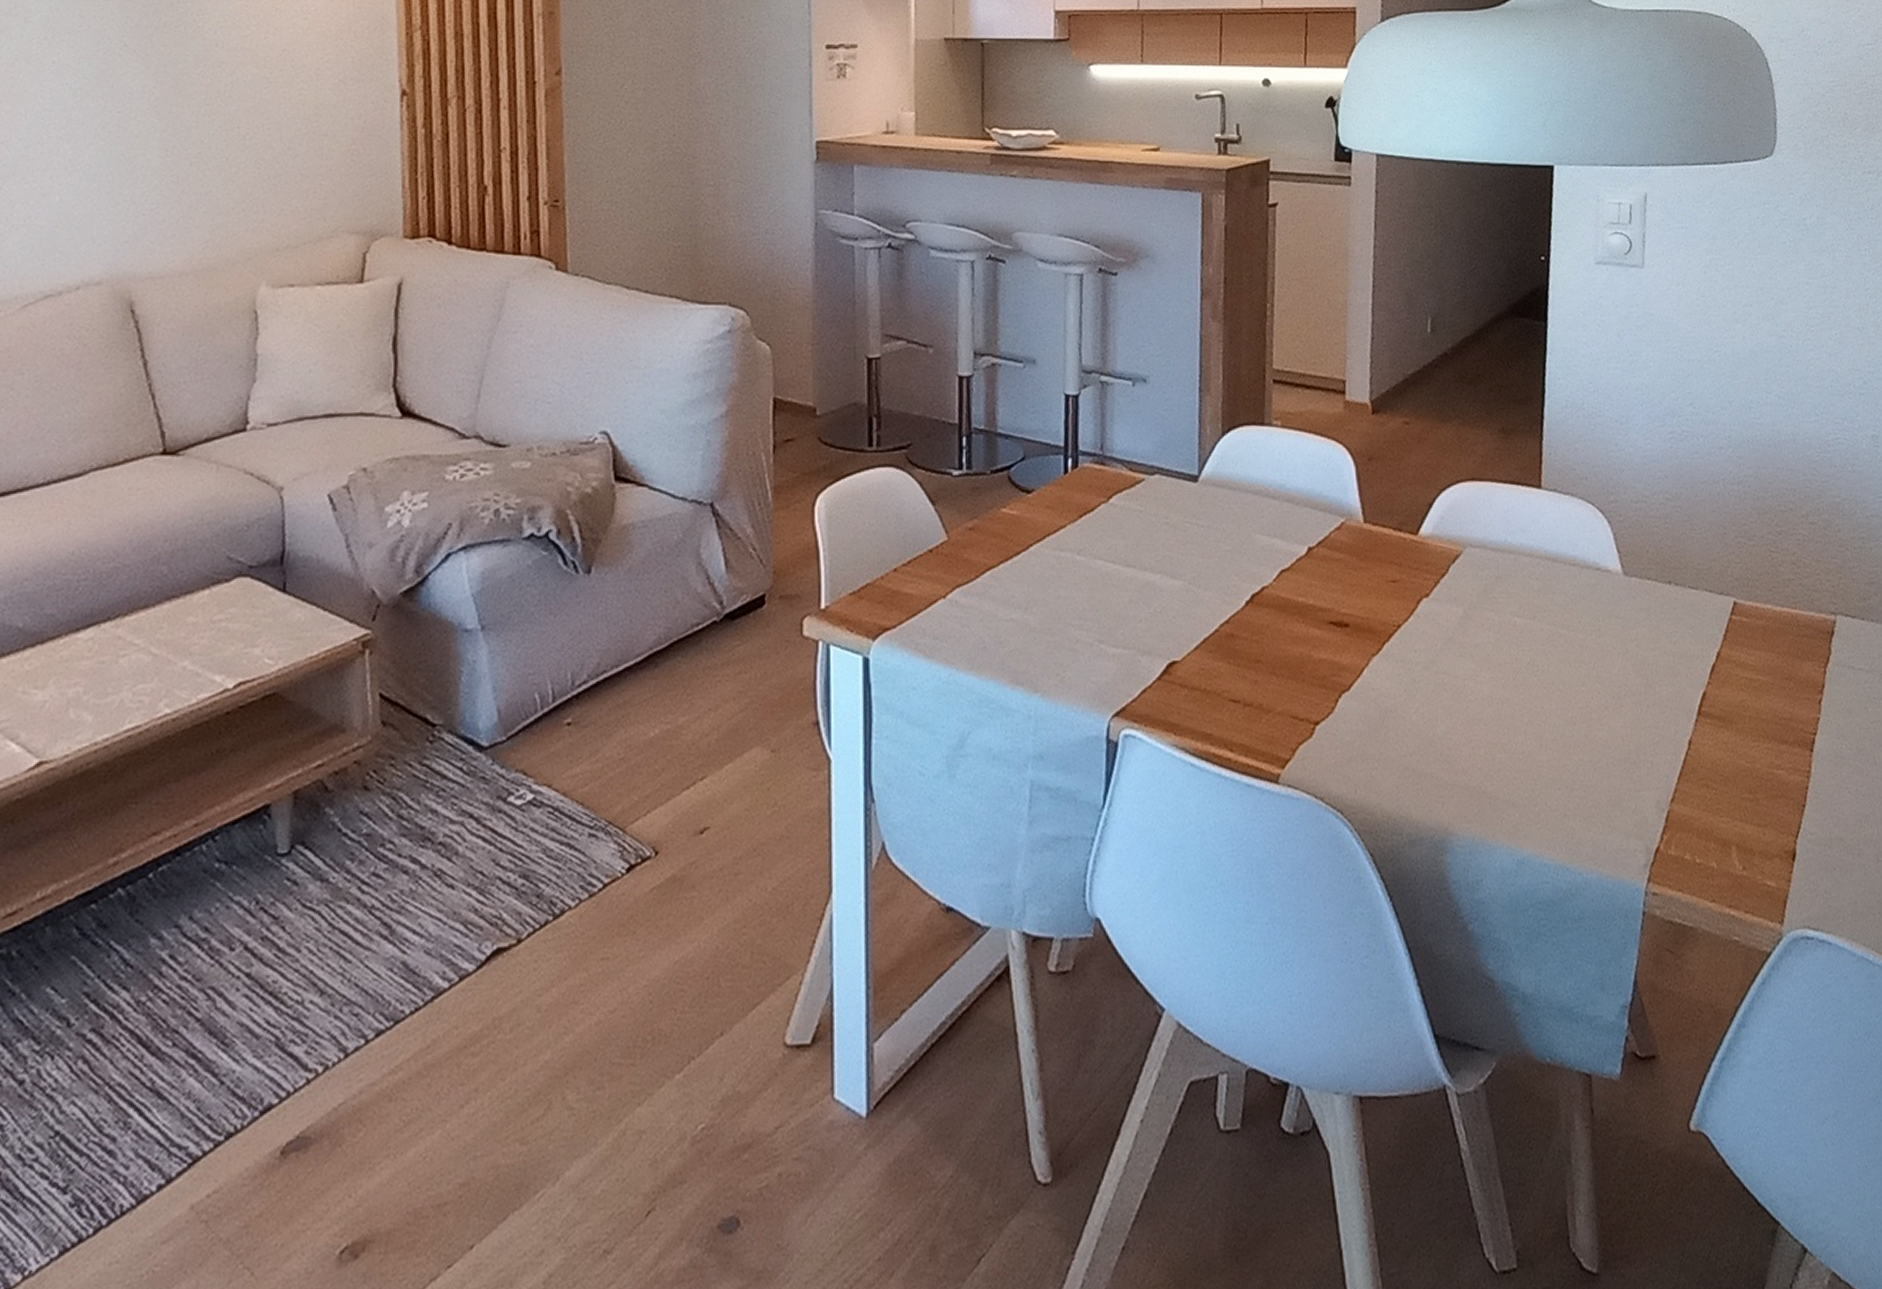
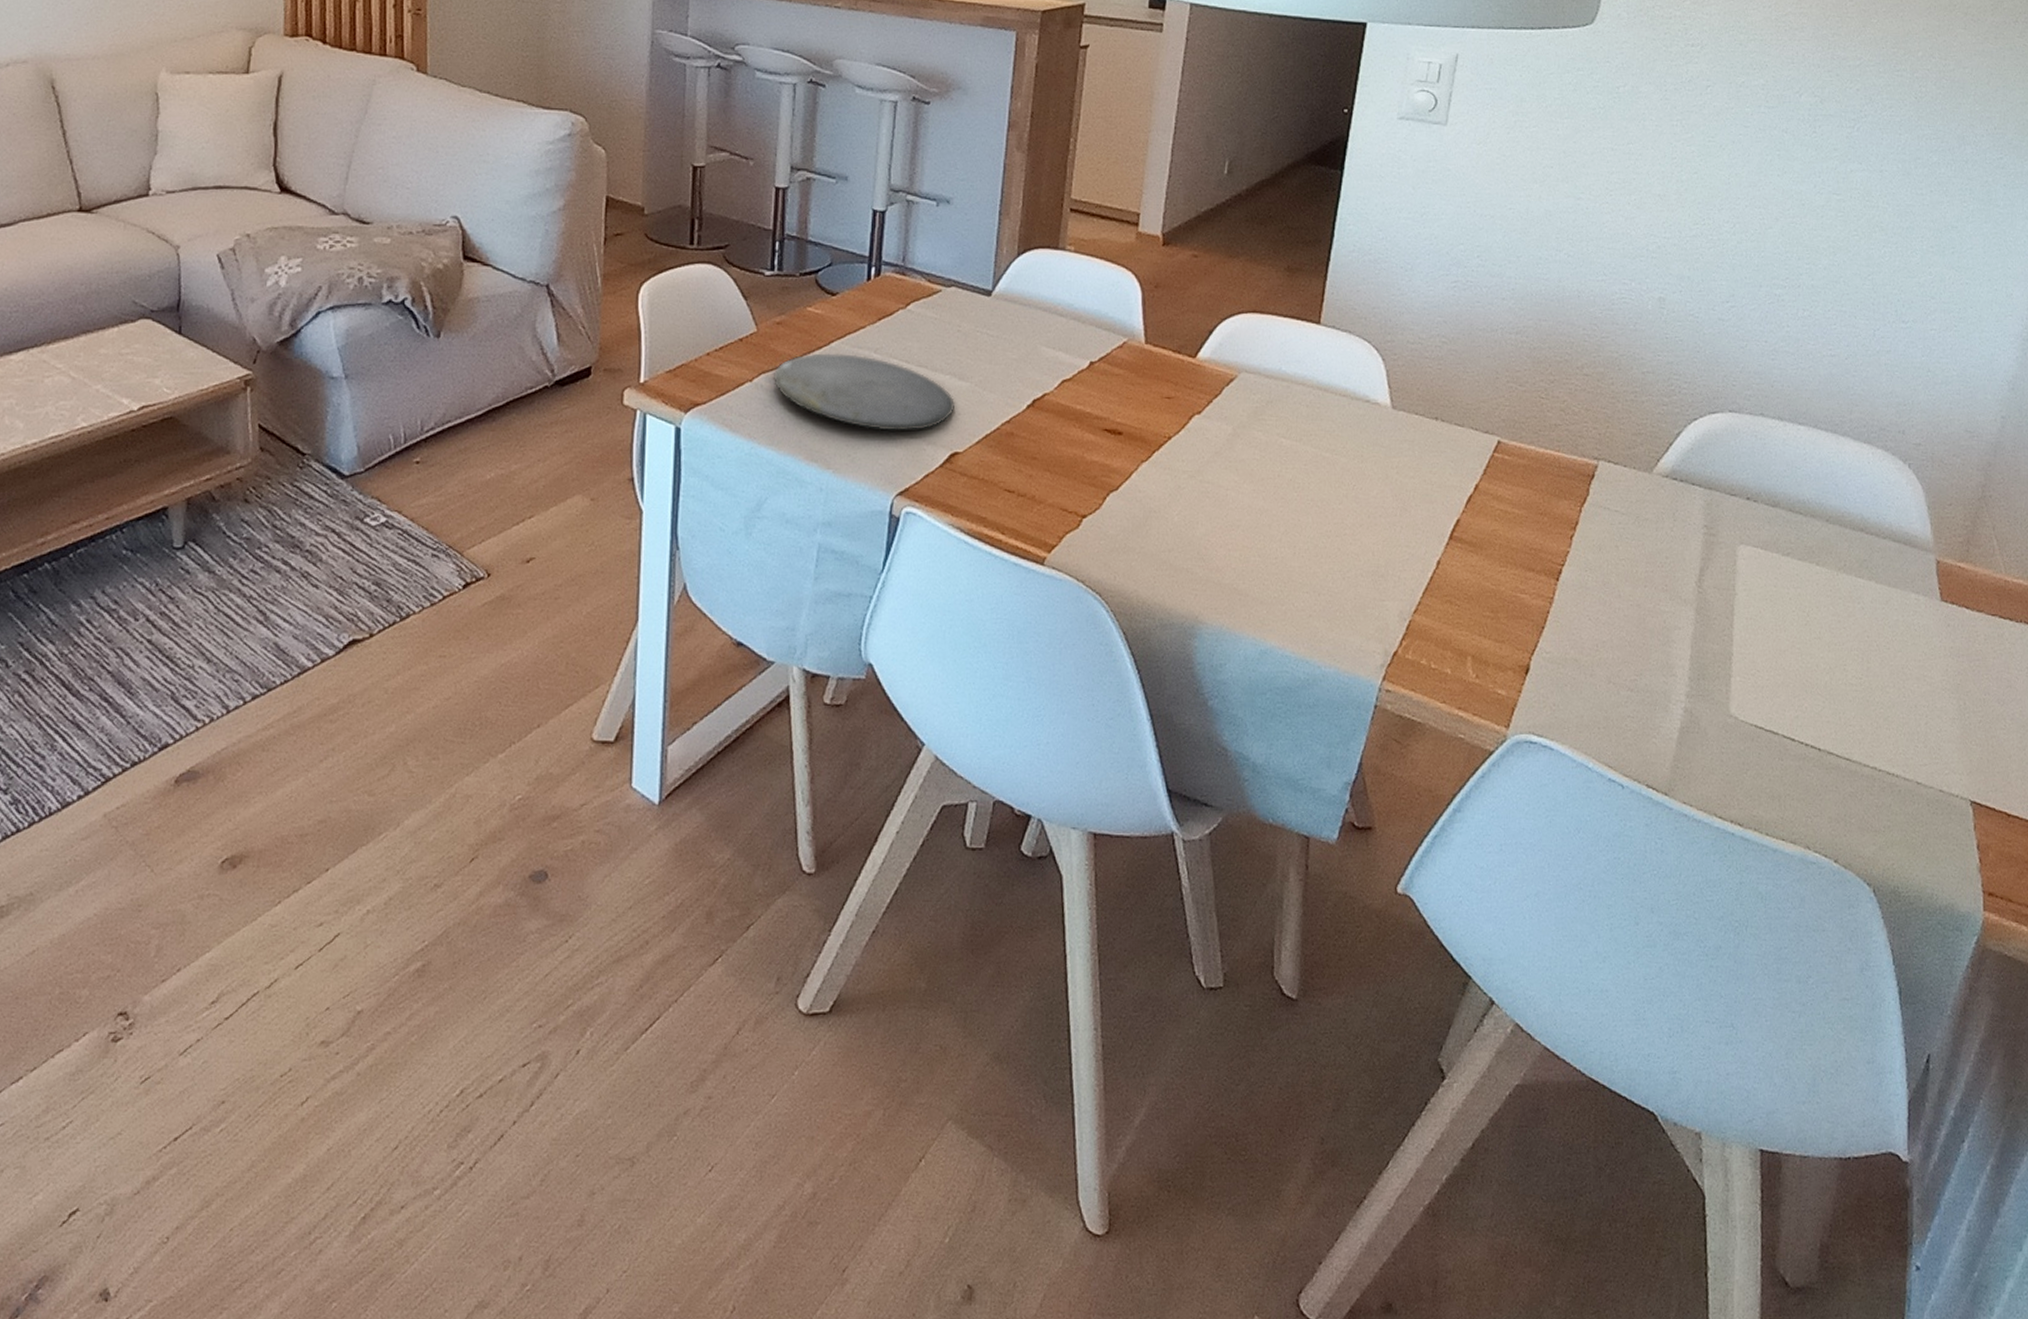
plate: none [968,558,1168,644] -> present [772,353,955,432]

